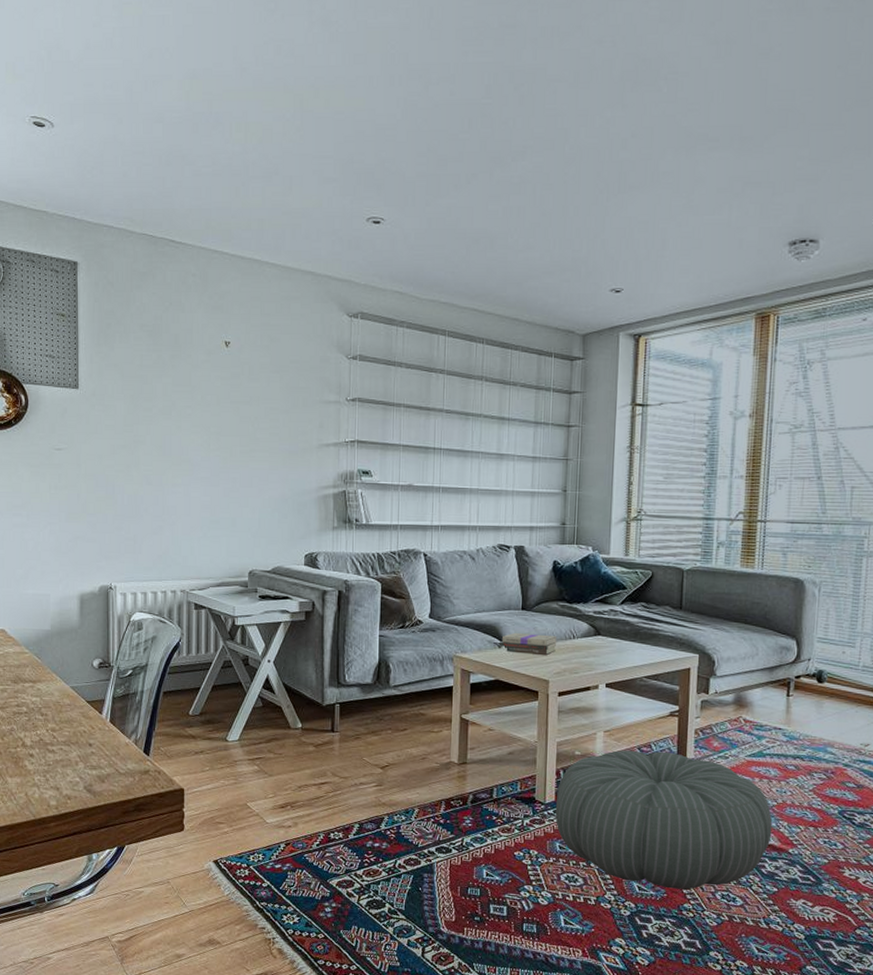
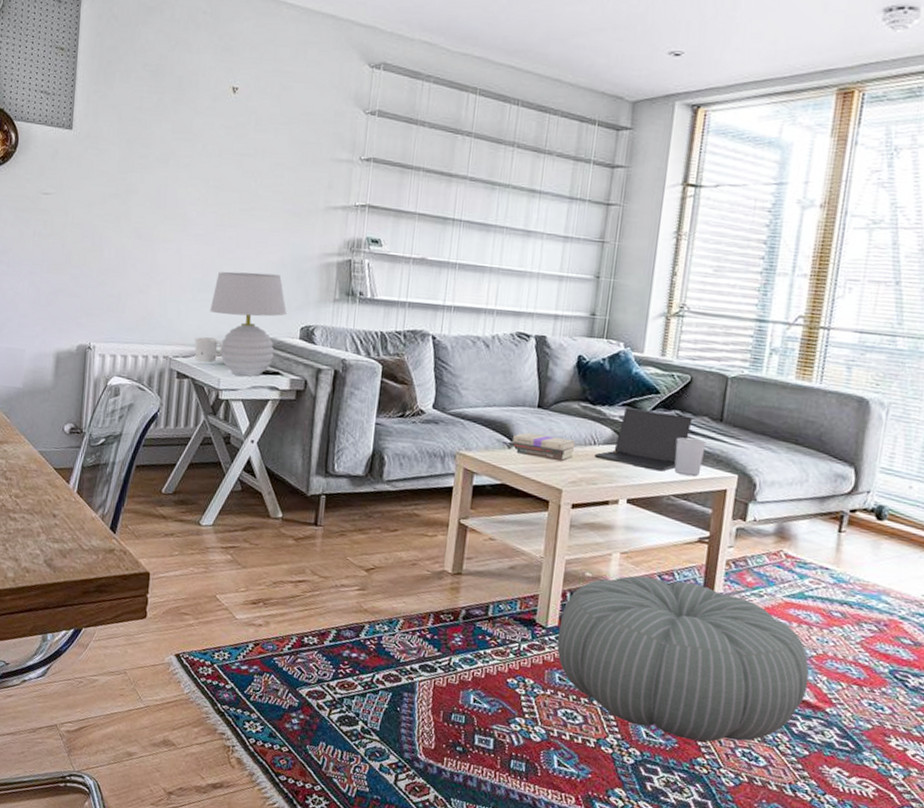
mug: none [208,569,235,593] -> present [194,336,223,362]
table lamp: none [221,508,291,604] -> present [210,271,287,377]
laptop: none [575,603,657,657] -> present [595,407,693,472]
candle holder: none [643,626,670,658] -> present [673,437,707,476]

